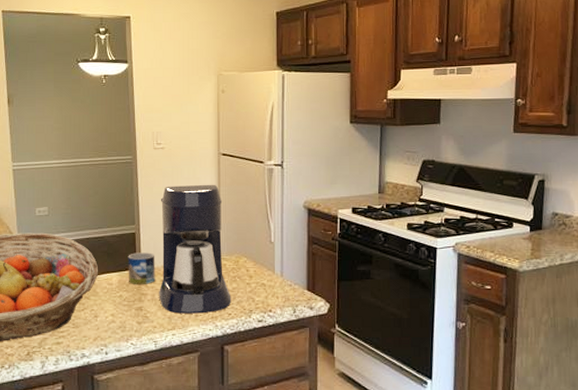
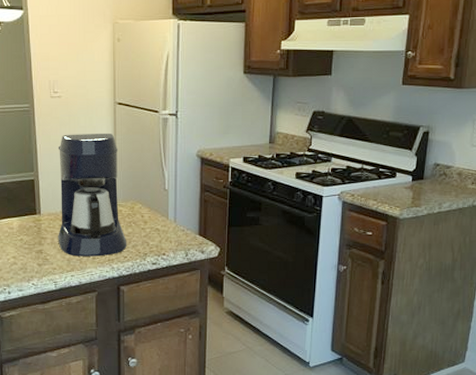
mug: present [128,252,155,284] -> none [27,198,54,229]

